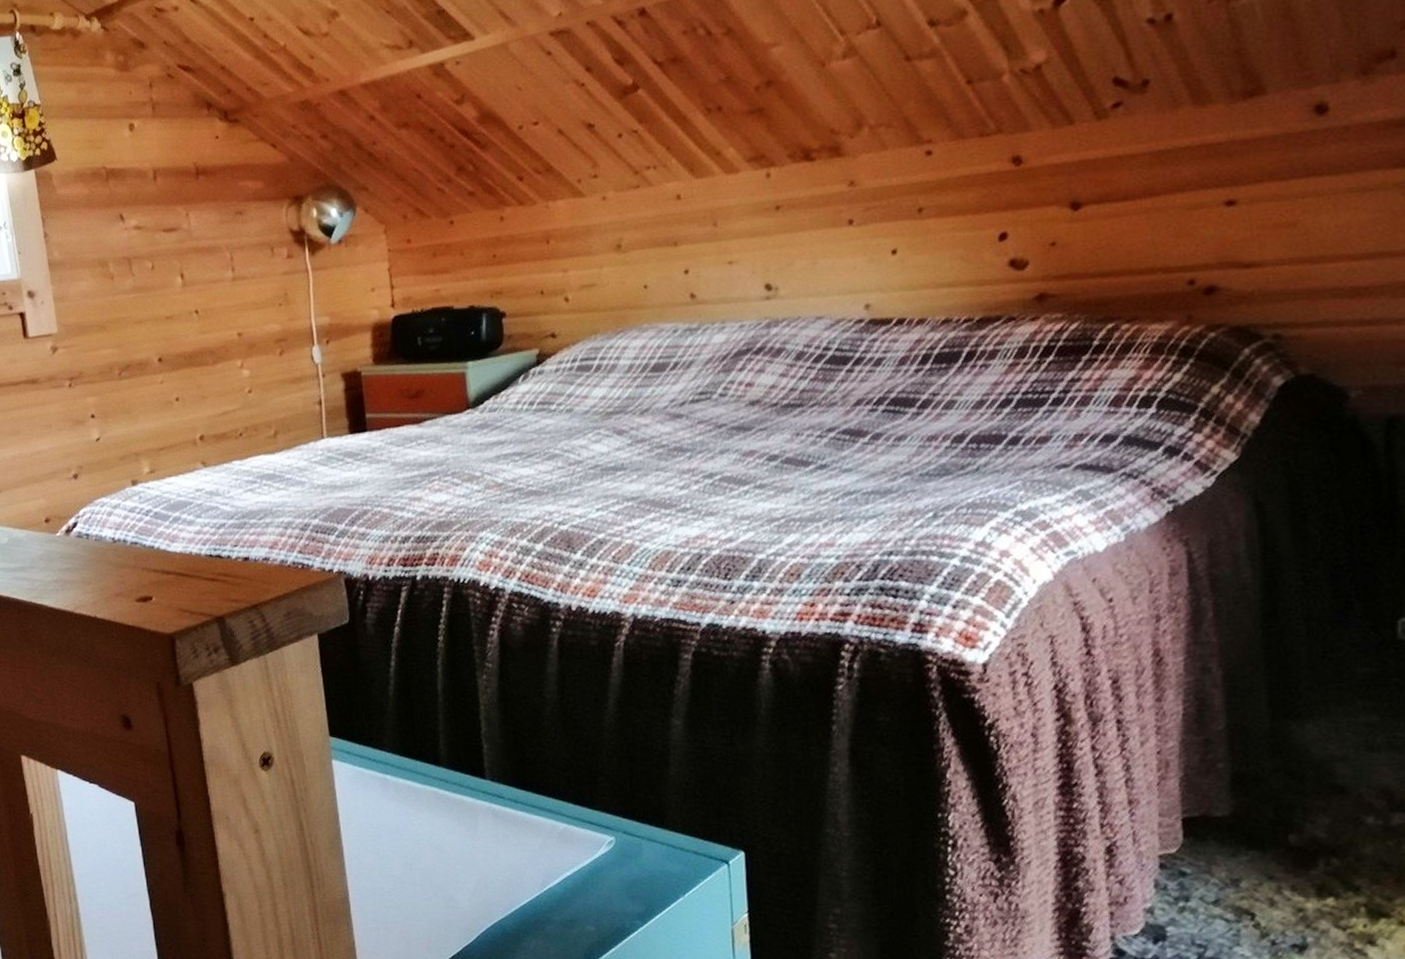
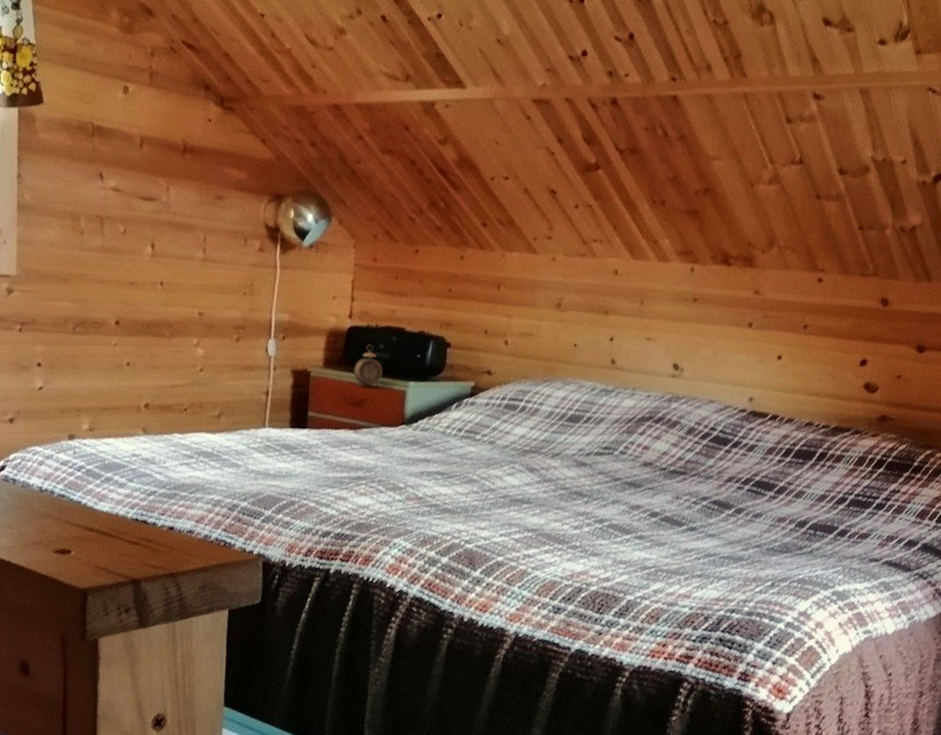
alarm clock: none [406,331,437,377] -> present [353,344,383,388]

